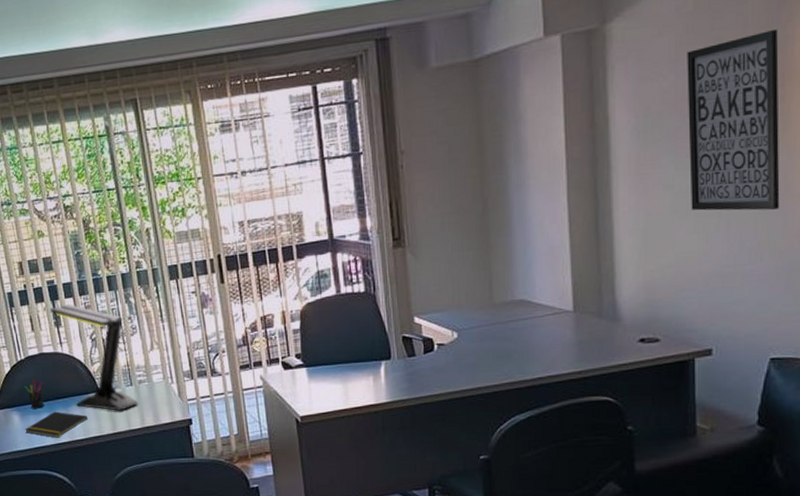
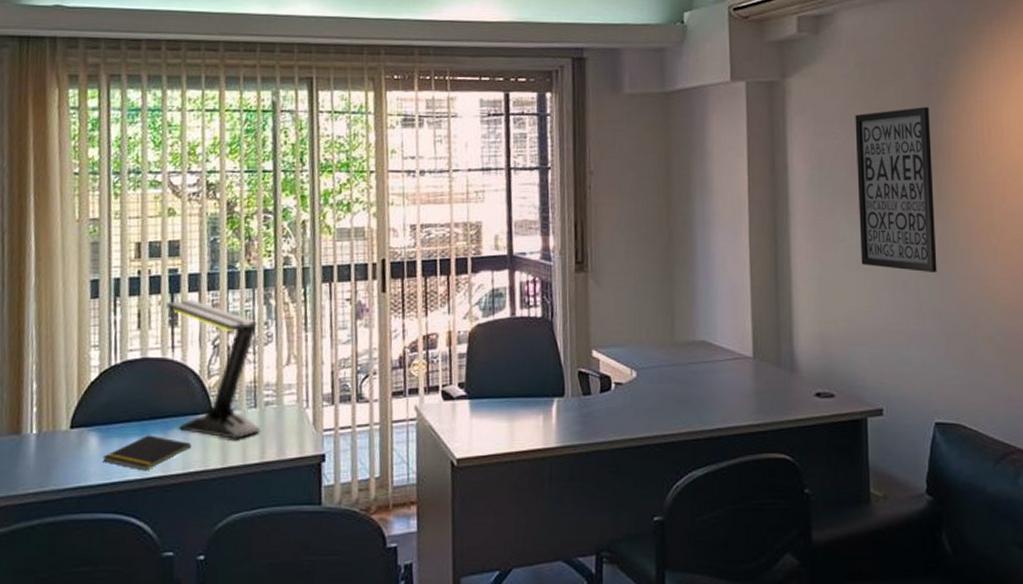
pen holder: present [24,379,44,409] -> none [113,391,139,430]

